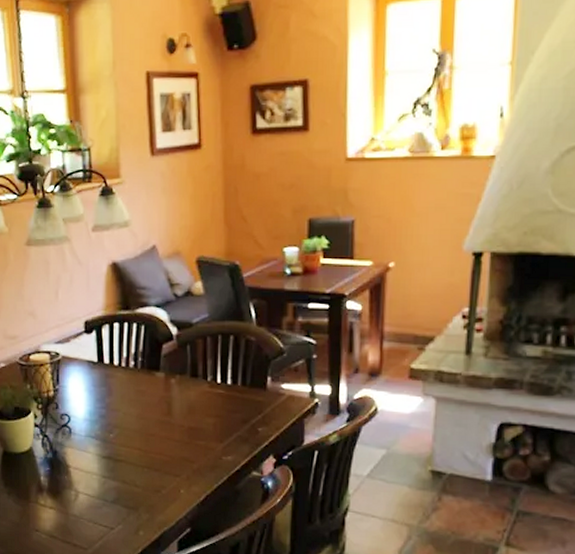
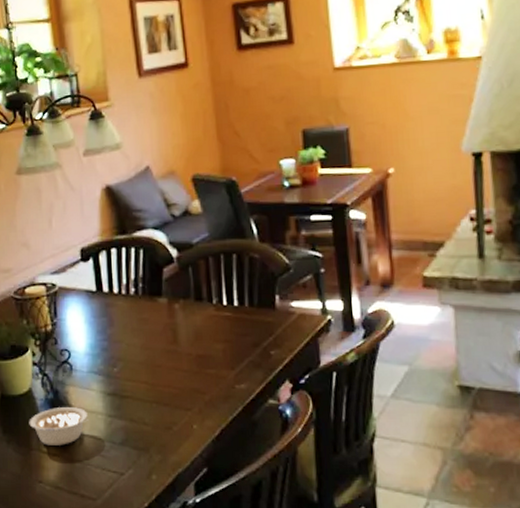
legume: none [29,466,83,500] -> present [29,407,88,446]

